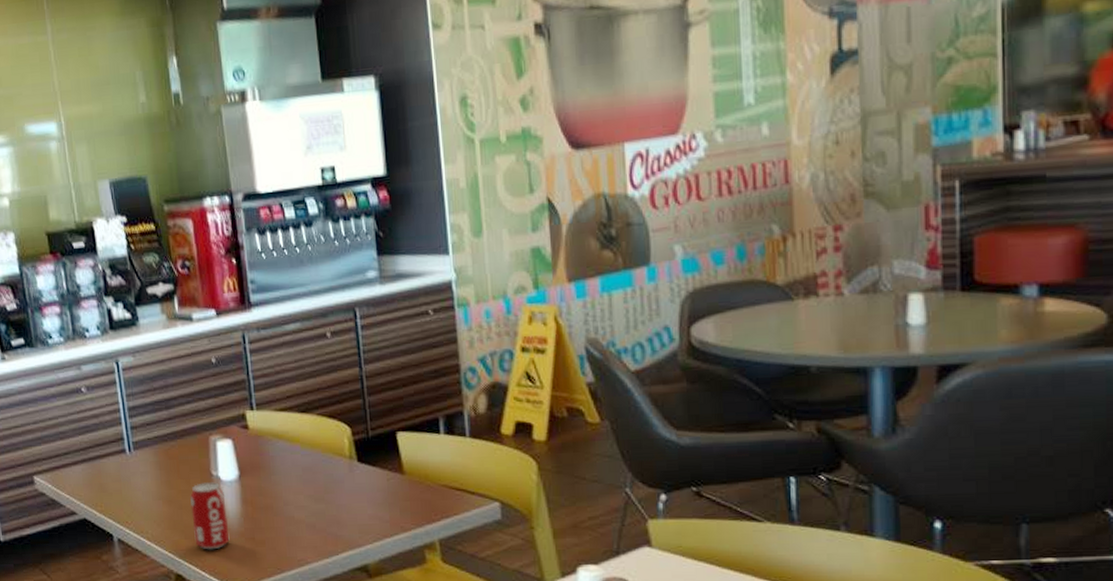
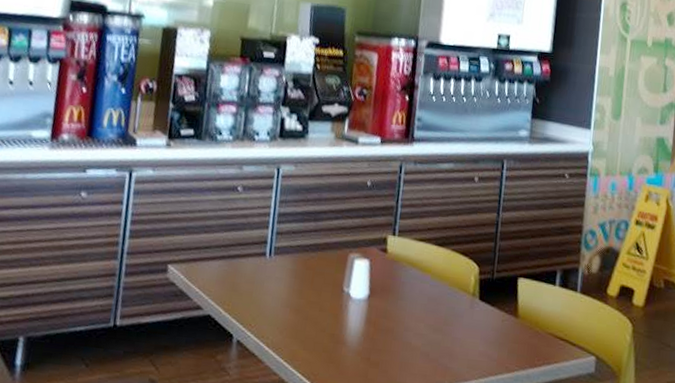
beverage can: present [189,482,230,550] -> none [312,297,352,365]

